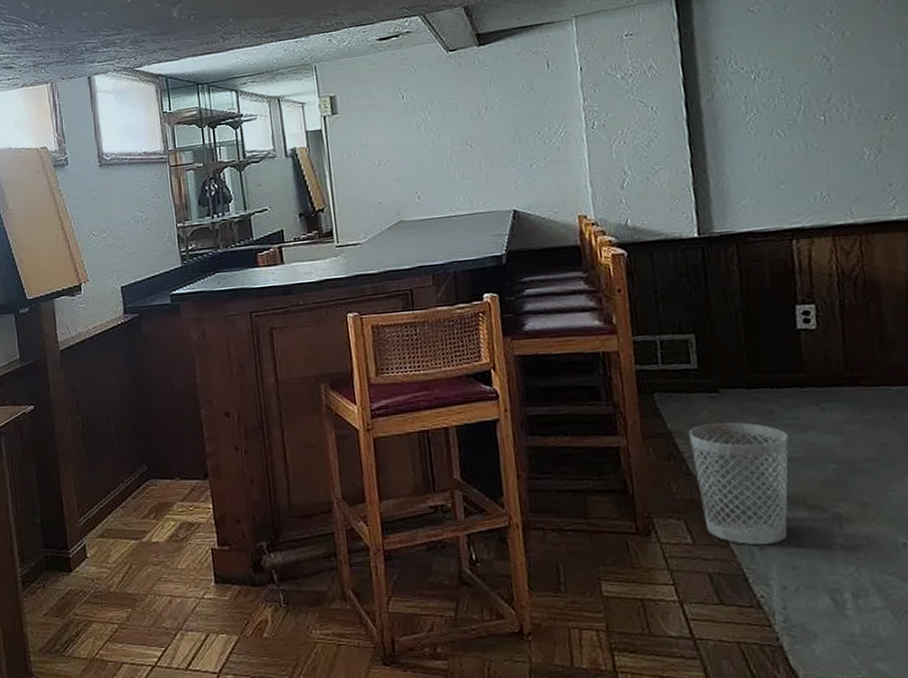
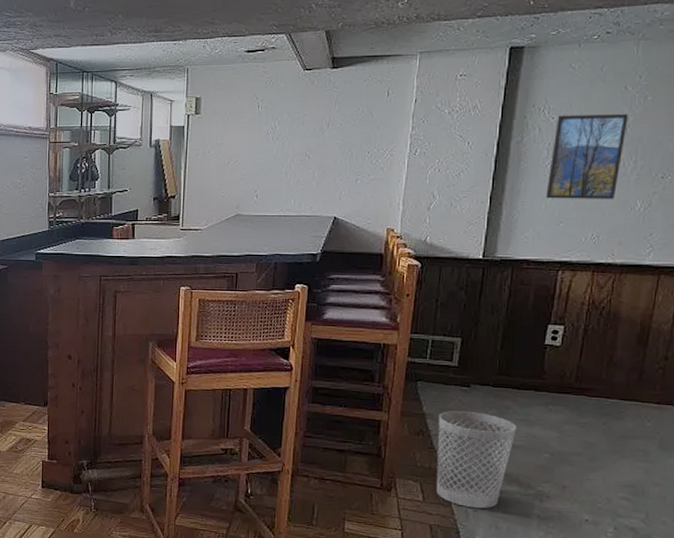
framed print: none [747,54,837,159] -> present [545,114,629,199]

